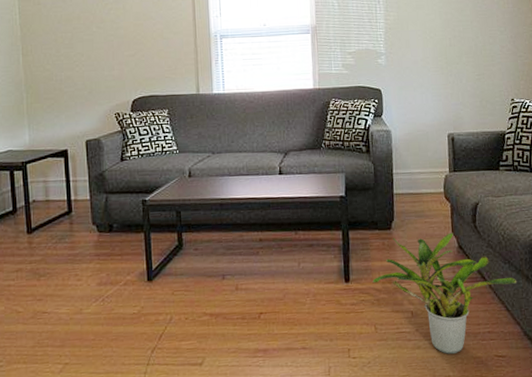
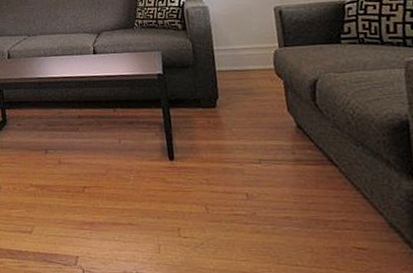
potted plant: present [372,232,517,355] -> none [199,111,375,243]

